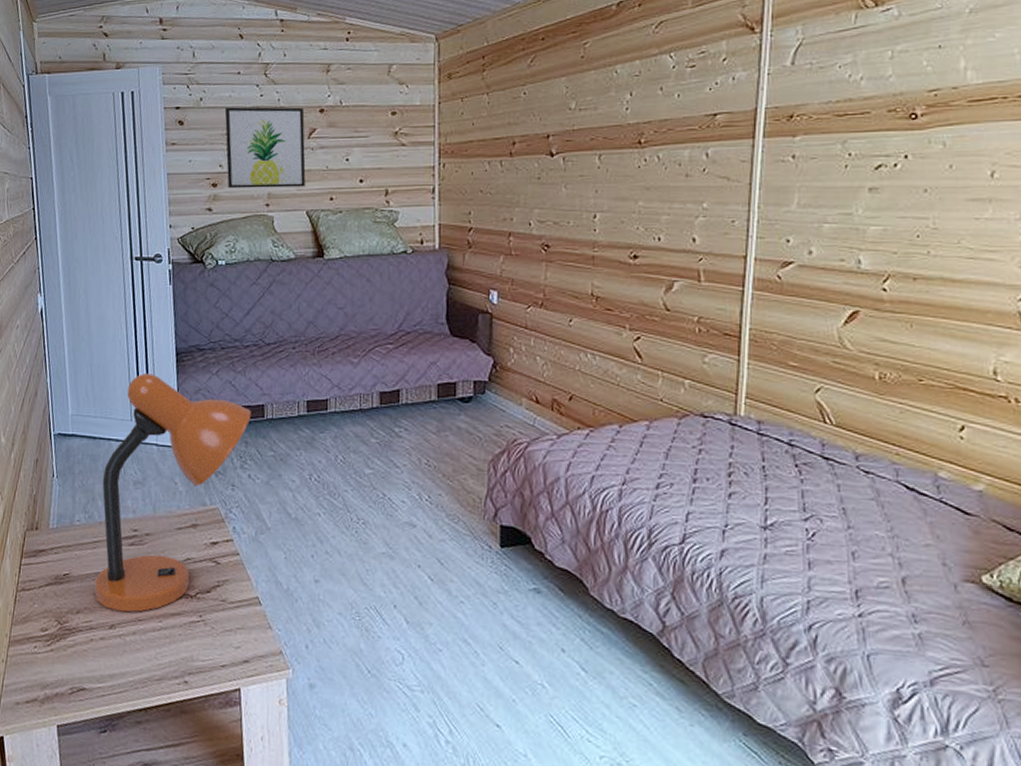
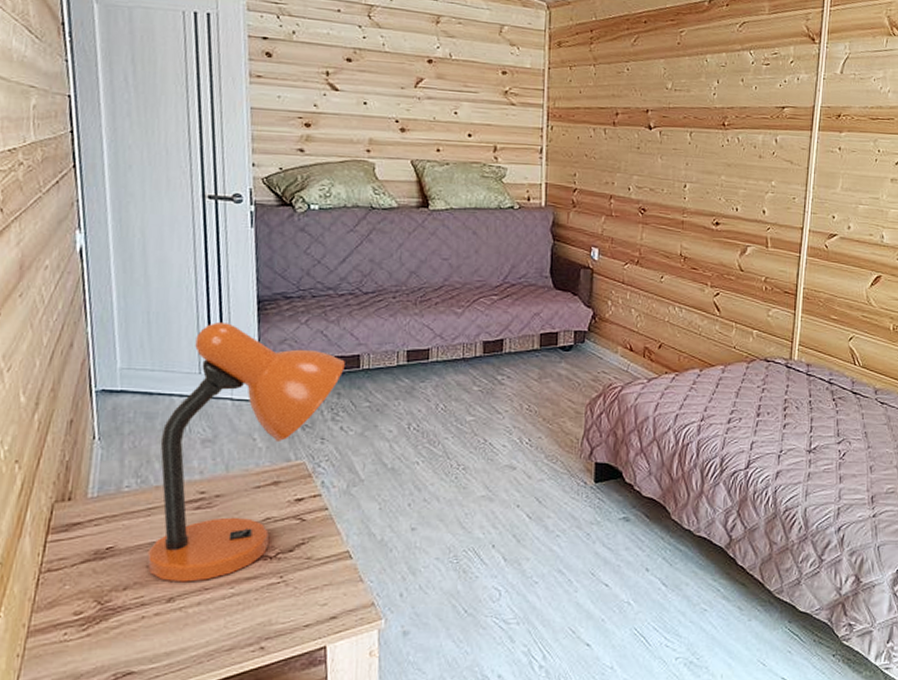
wall art: present [224,107,306,189] -> none [321,45,412,136]

